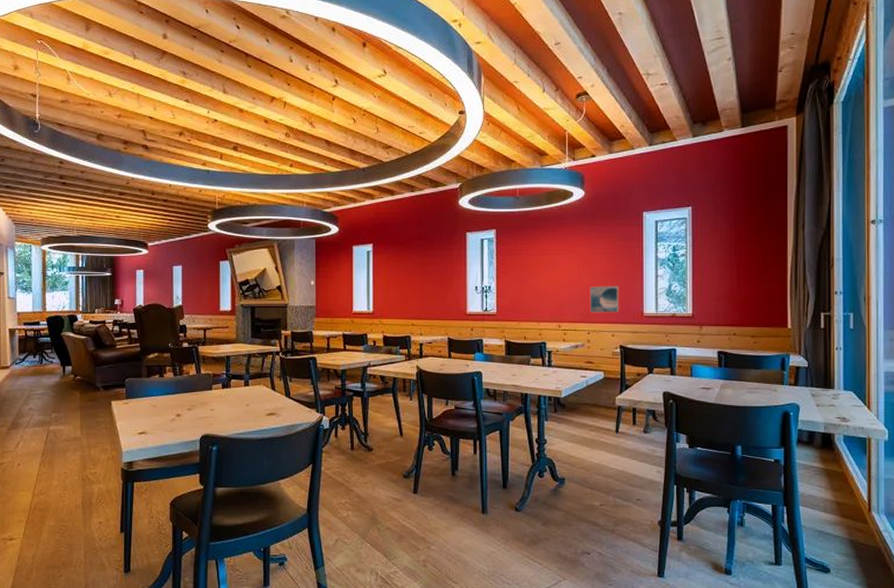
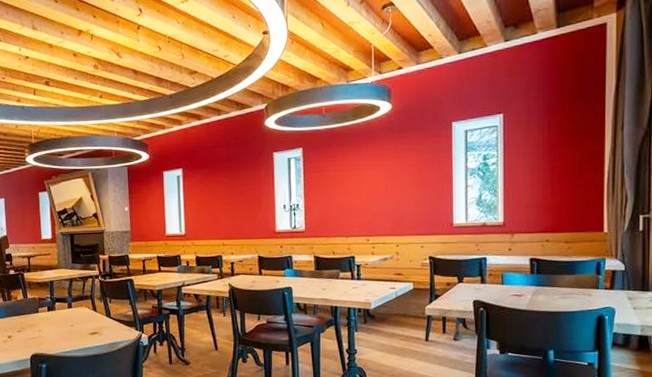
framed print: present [589,286,619,313] -> none [398,198,428,226]

